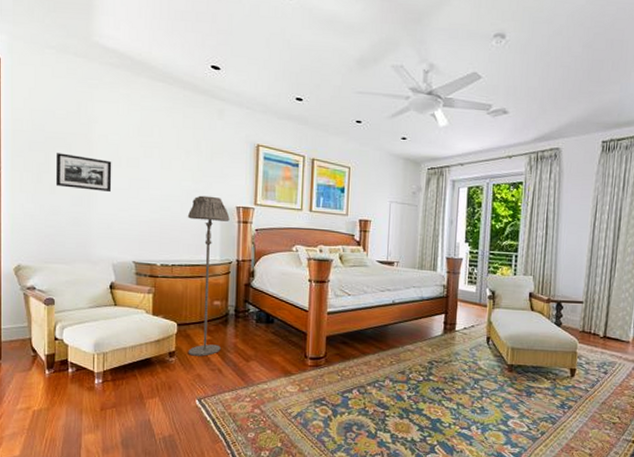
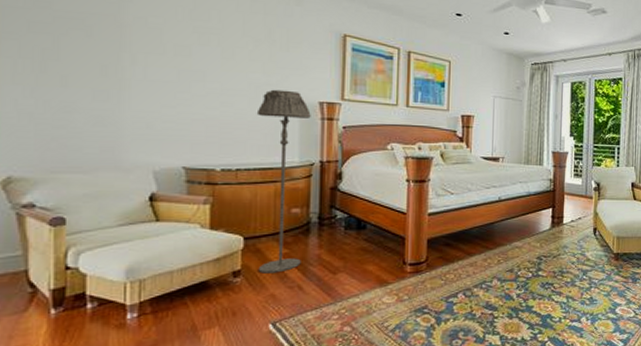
picture frame: present [55,153,112,193] -> none [68,36,153,86]

